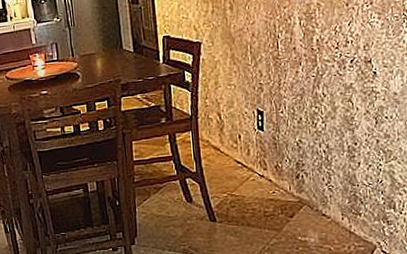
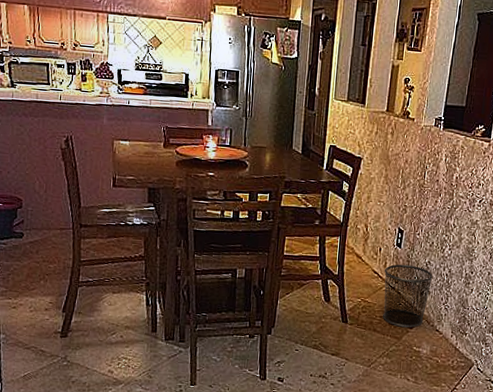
waste bin: none [248,147,308,217] -> present [383,264,433,328]

